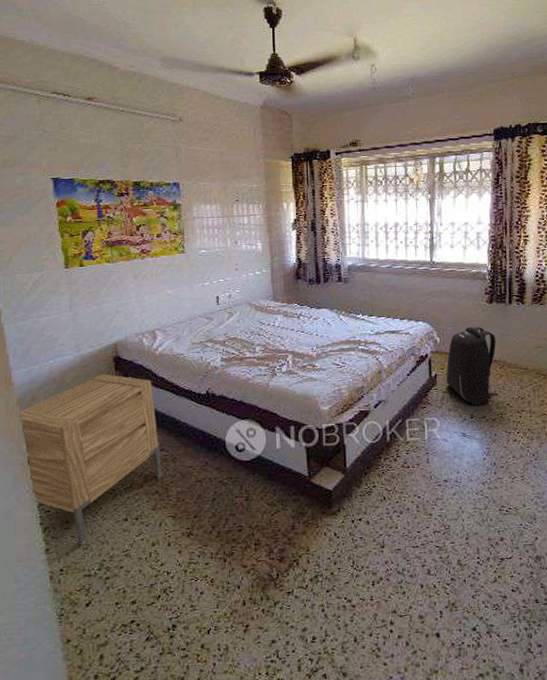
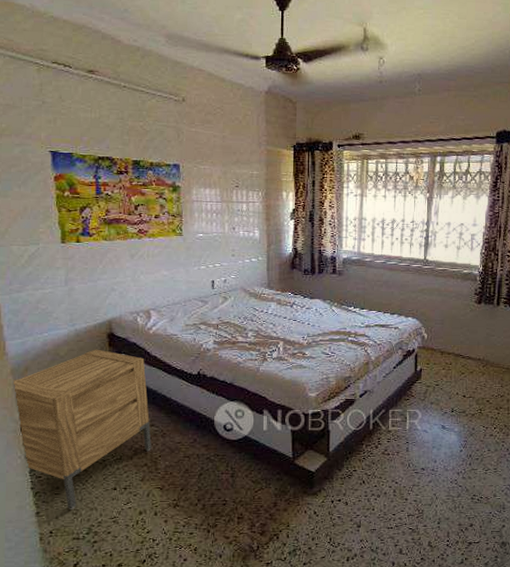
backpack: present [446,326,499,405] -> none [430,325,481,400]

